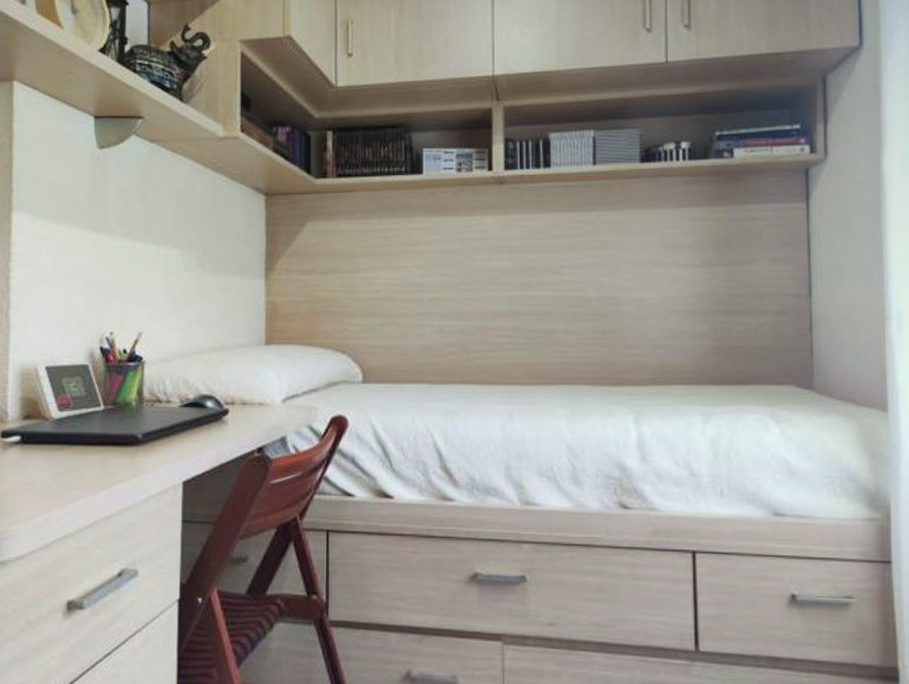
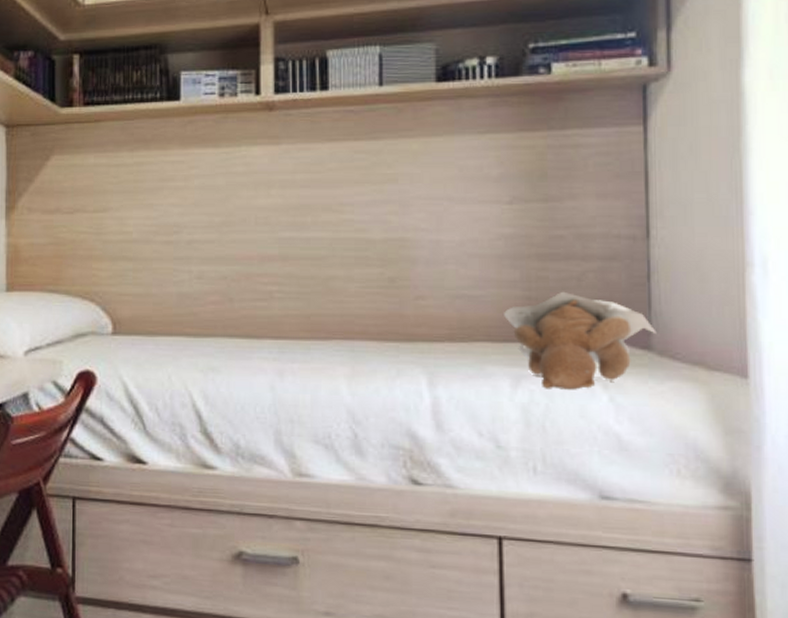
stuffed animal: none [695,341,817,424] -> present [503,291,657,390]

